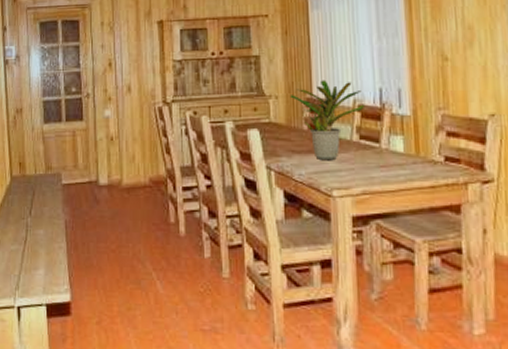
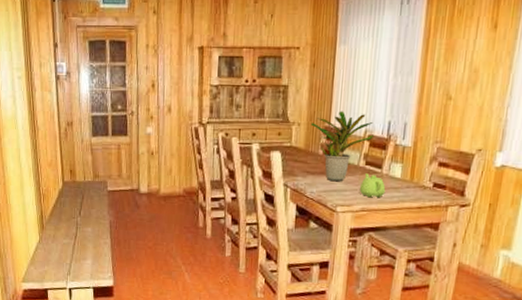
teapot: none [356,149,389,178] -> present [359,173,386,198]

